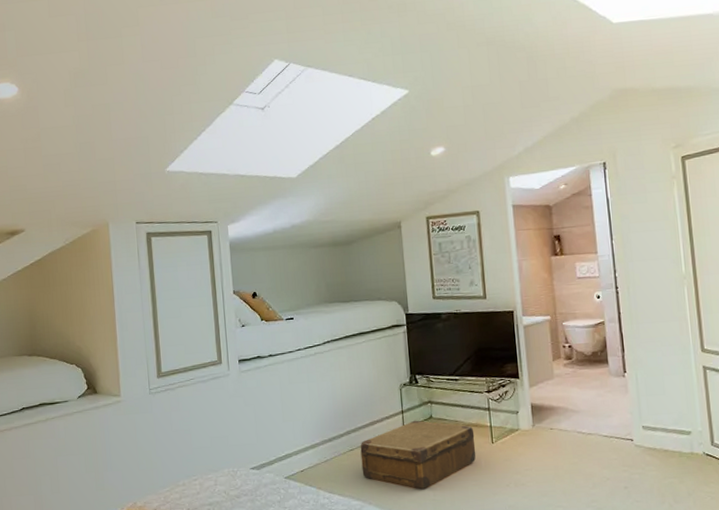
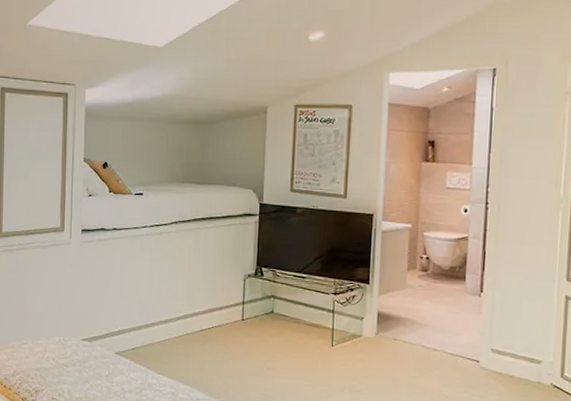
suitcase: present [360,420,476,489] -> none [194,313,315,382]

